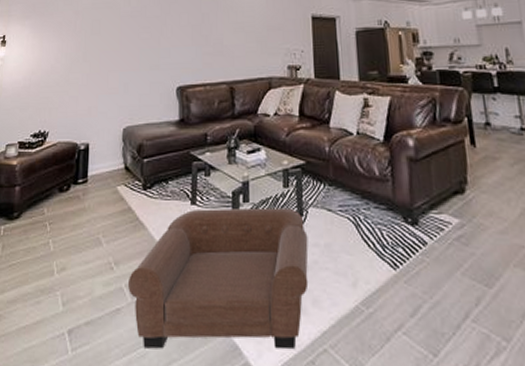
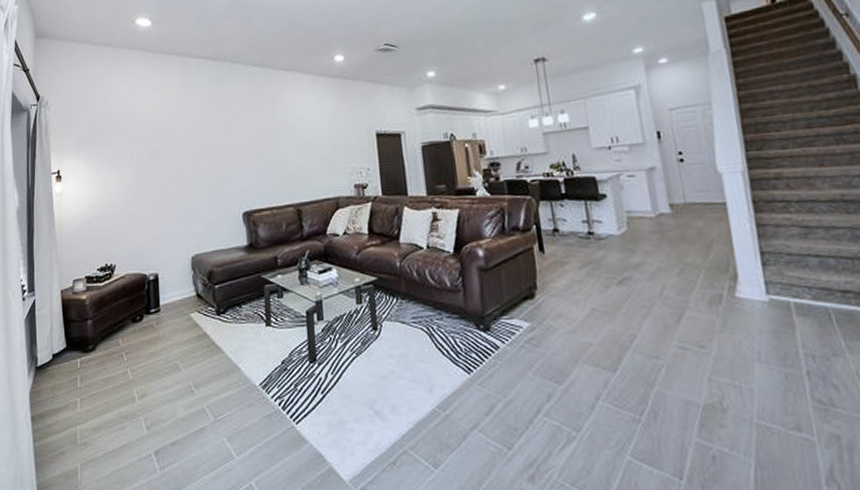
dog bed: present [128,207,309,349] -> none [210,323,386,462]

